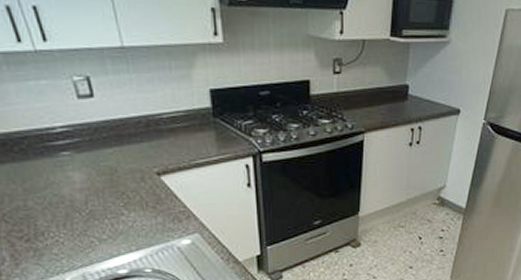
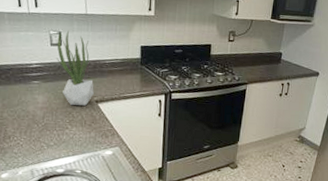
potted plant: none [85,74,153,183] -> present [57,31,94,106]

